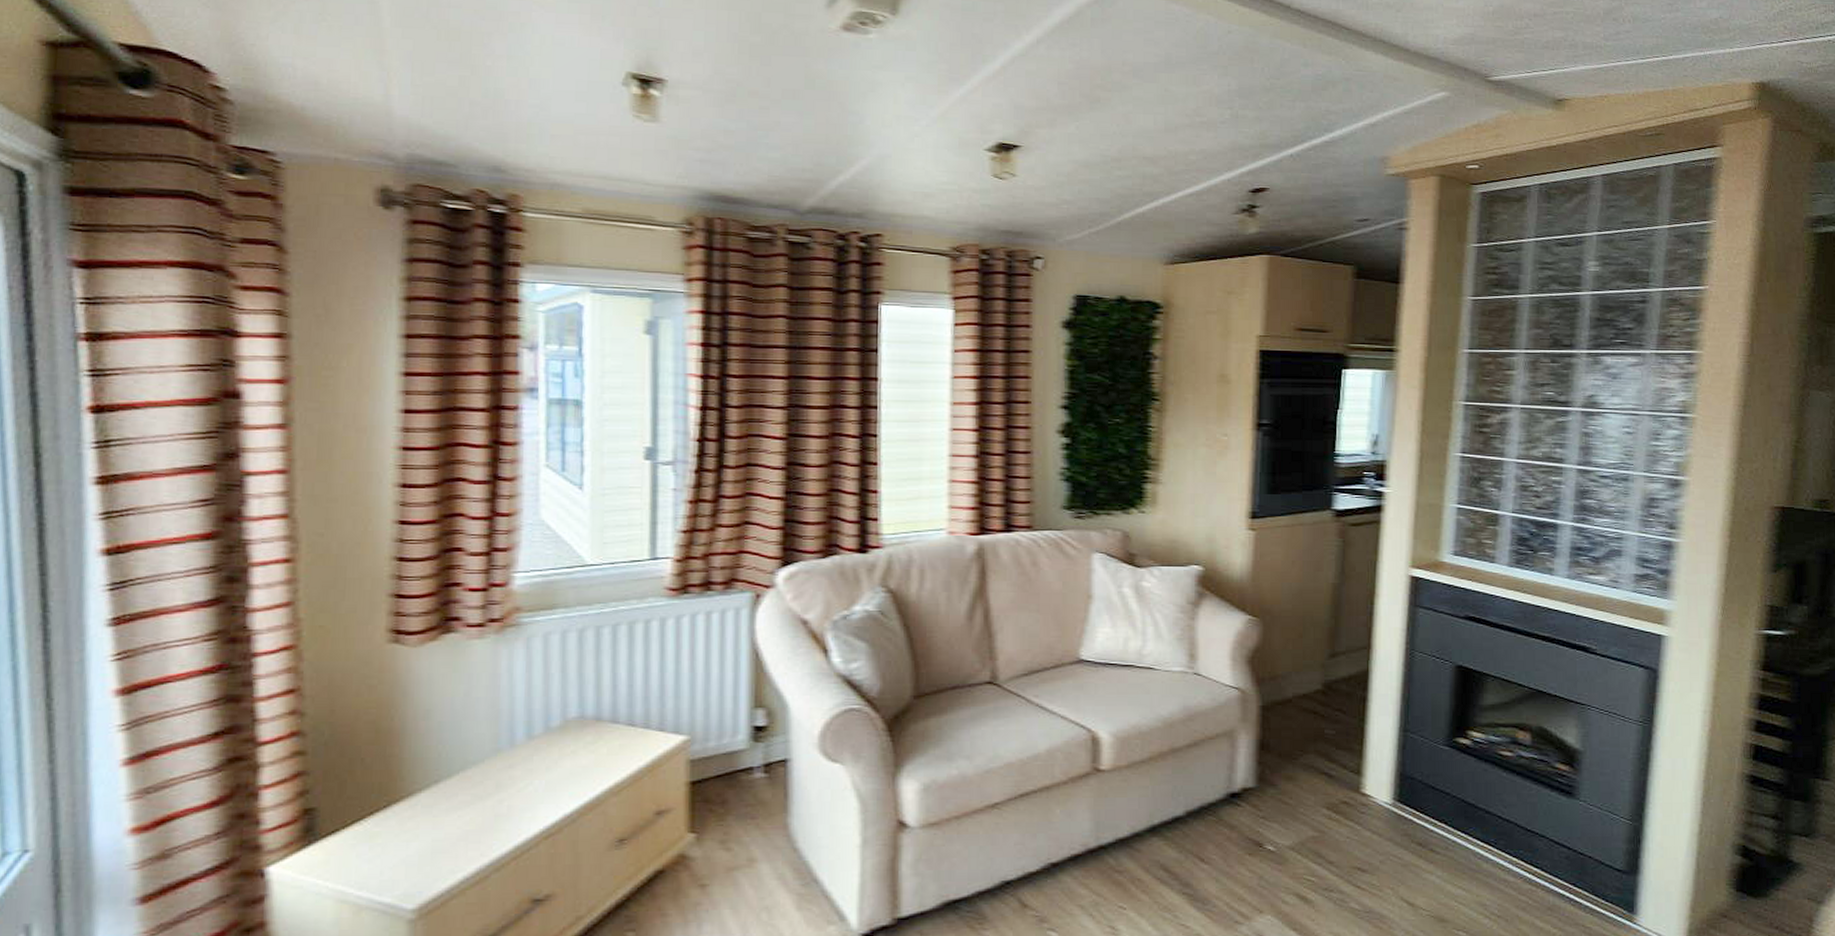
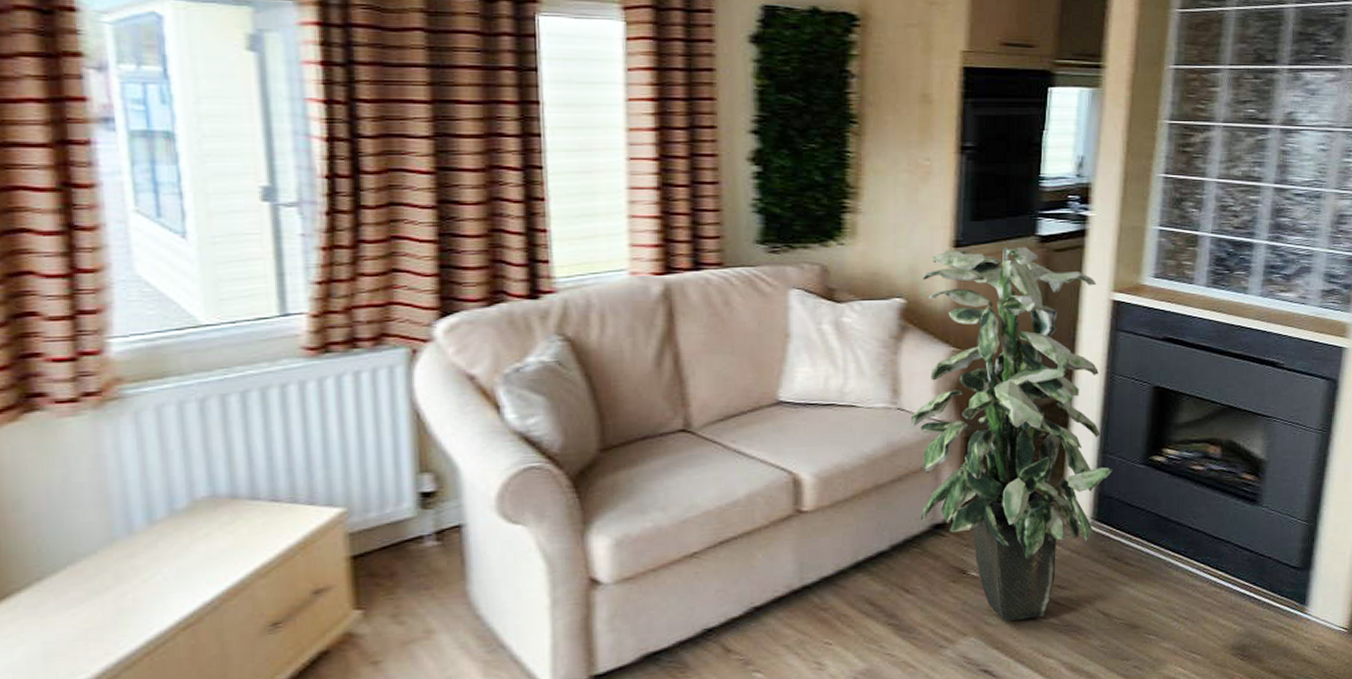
indoor plant: none [1206,519,1414,901] -> present [910,246,1113,621]

